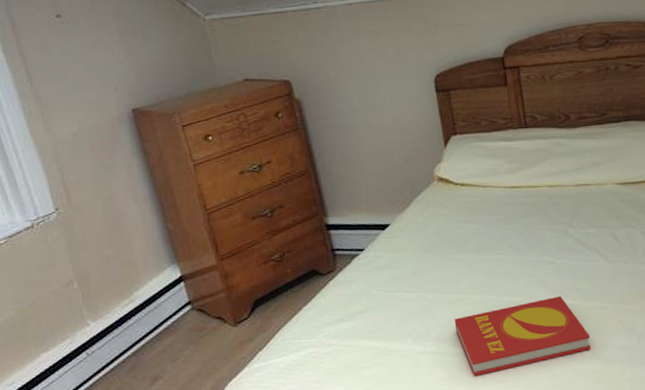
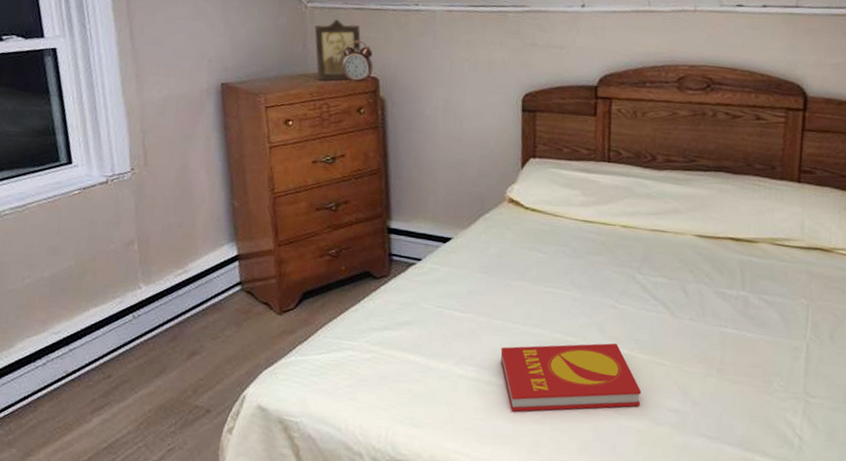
photo frame: none [217,28,268,92] -> present [314,19,361,81]
alarm clock: none [250,47,284,90] -> present [341,40,374,84]

